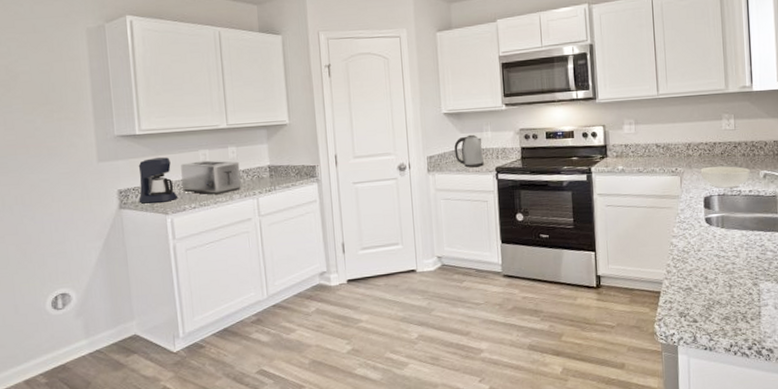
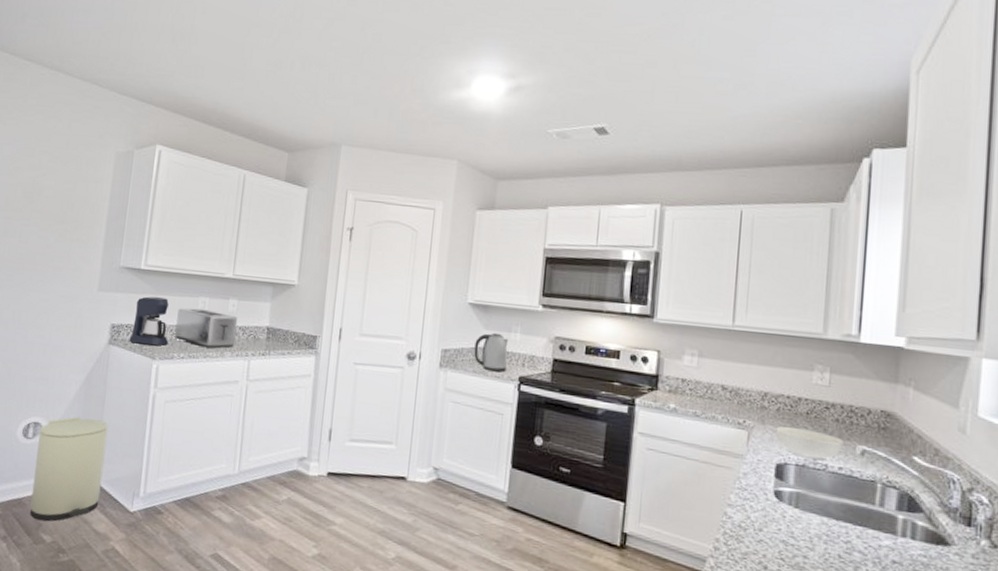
pedal bin: none [68,278,142,380] -> present [30,416,109,521]

